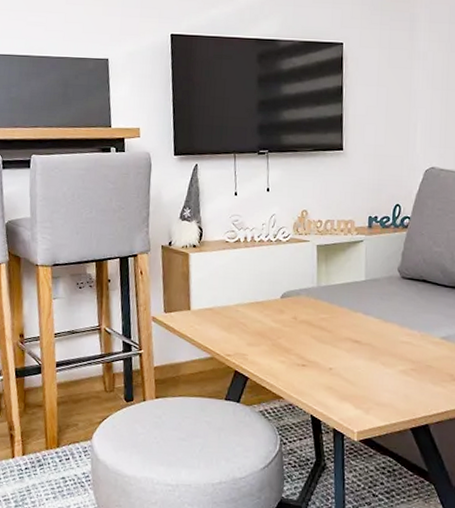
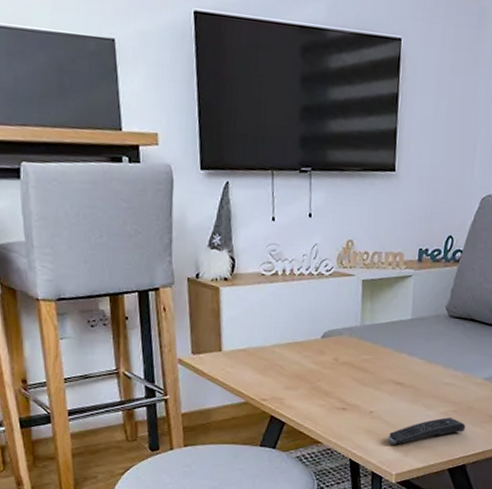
remote control: none [347,376,426,402] -> present [387,417,466,444]

